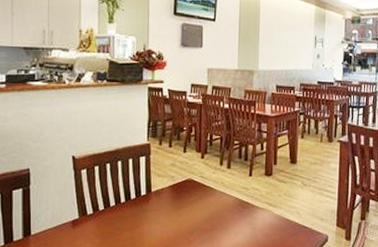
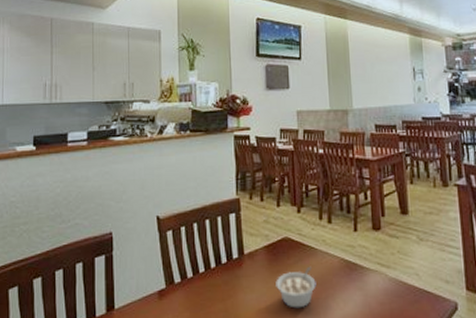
legume: none [178,203,213,238] -> present [276,266,316,308]

